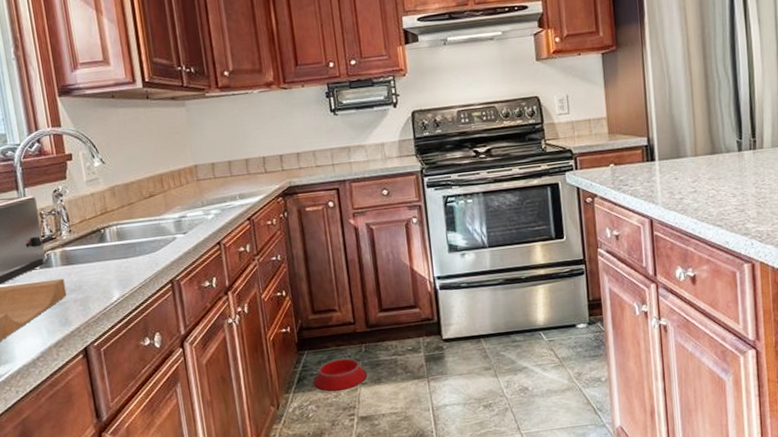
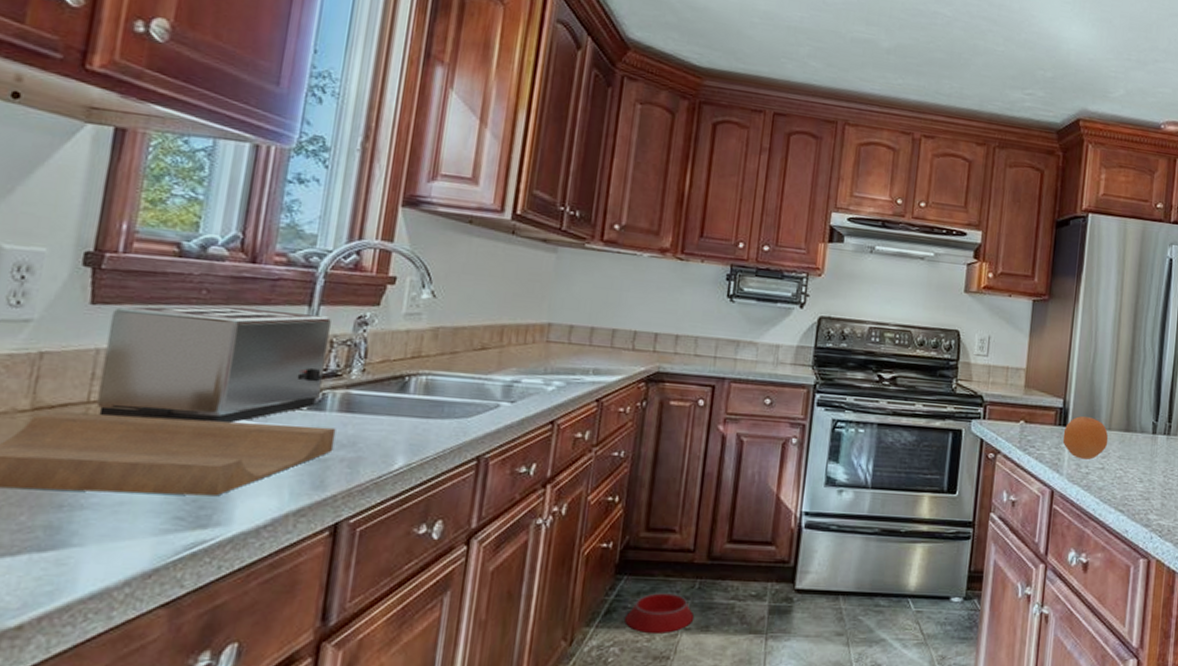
fruit: none [652,148,697,188] -> present [1062,416,1109,460]

